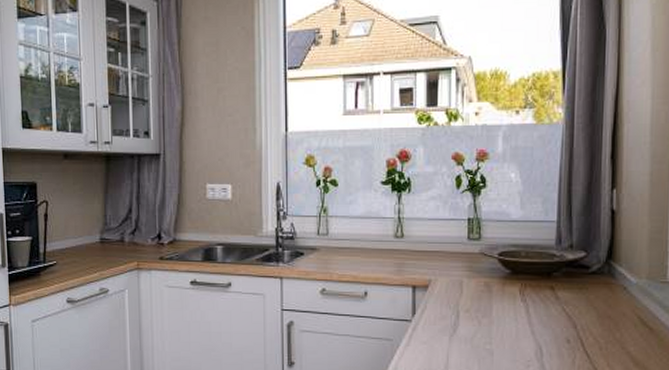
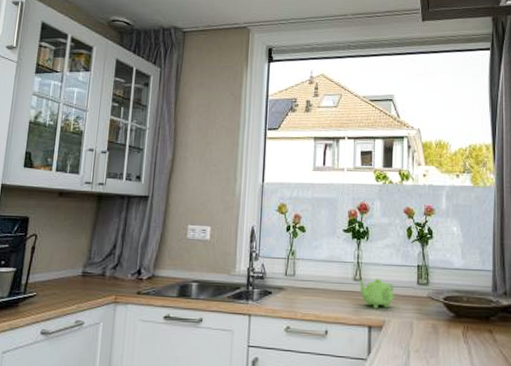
teapot: none [399,234,442,267] -> present [358,278,395,308]

